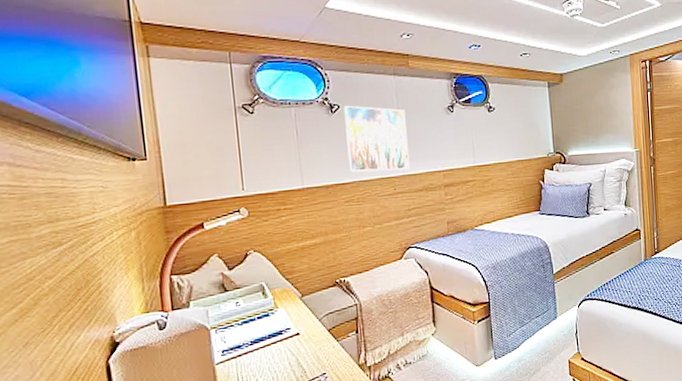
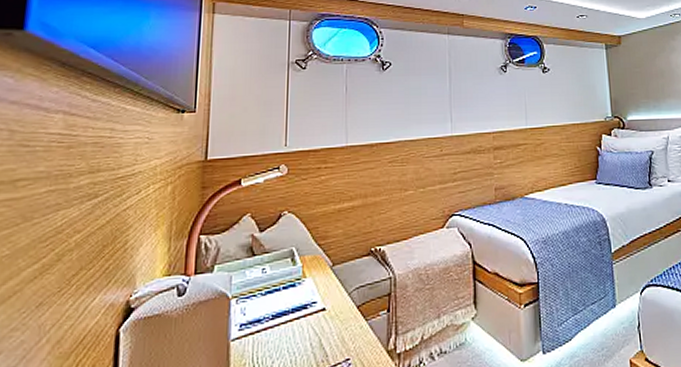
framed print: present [344,105,410,173] -> none [395,63,458,132]

